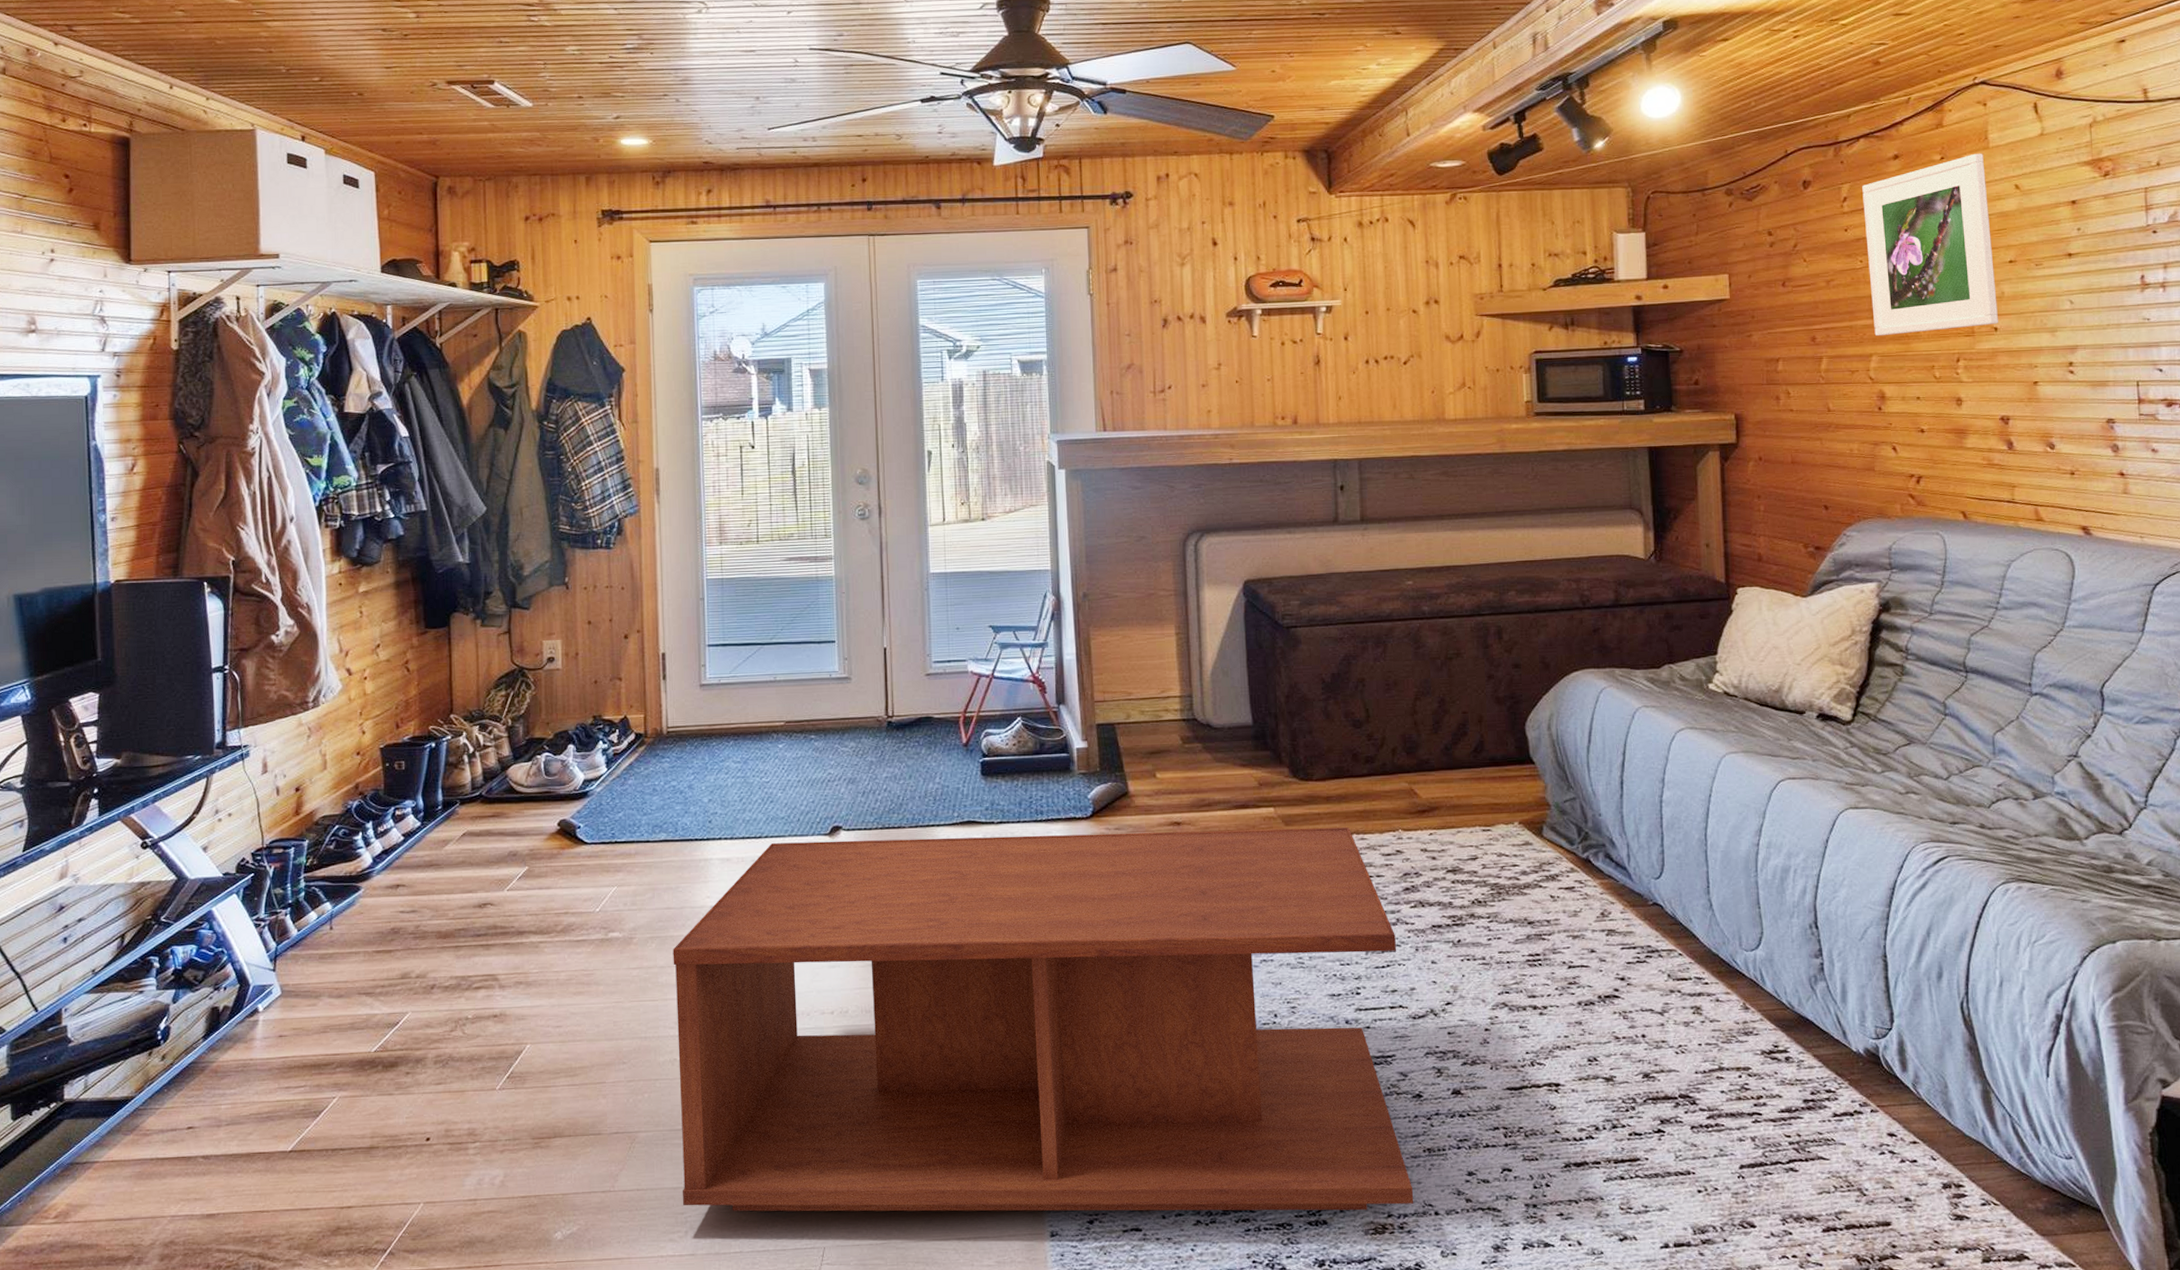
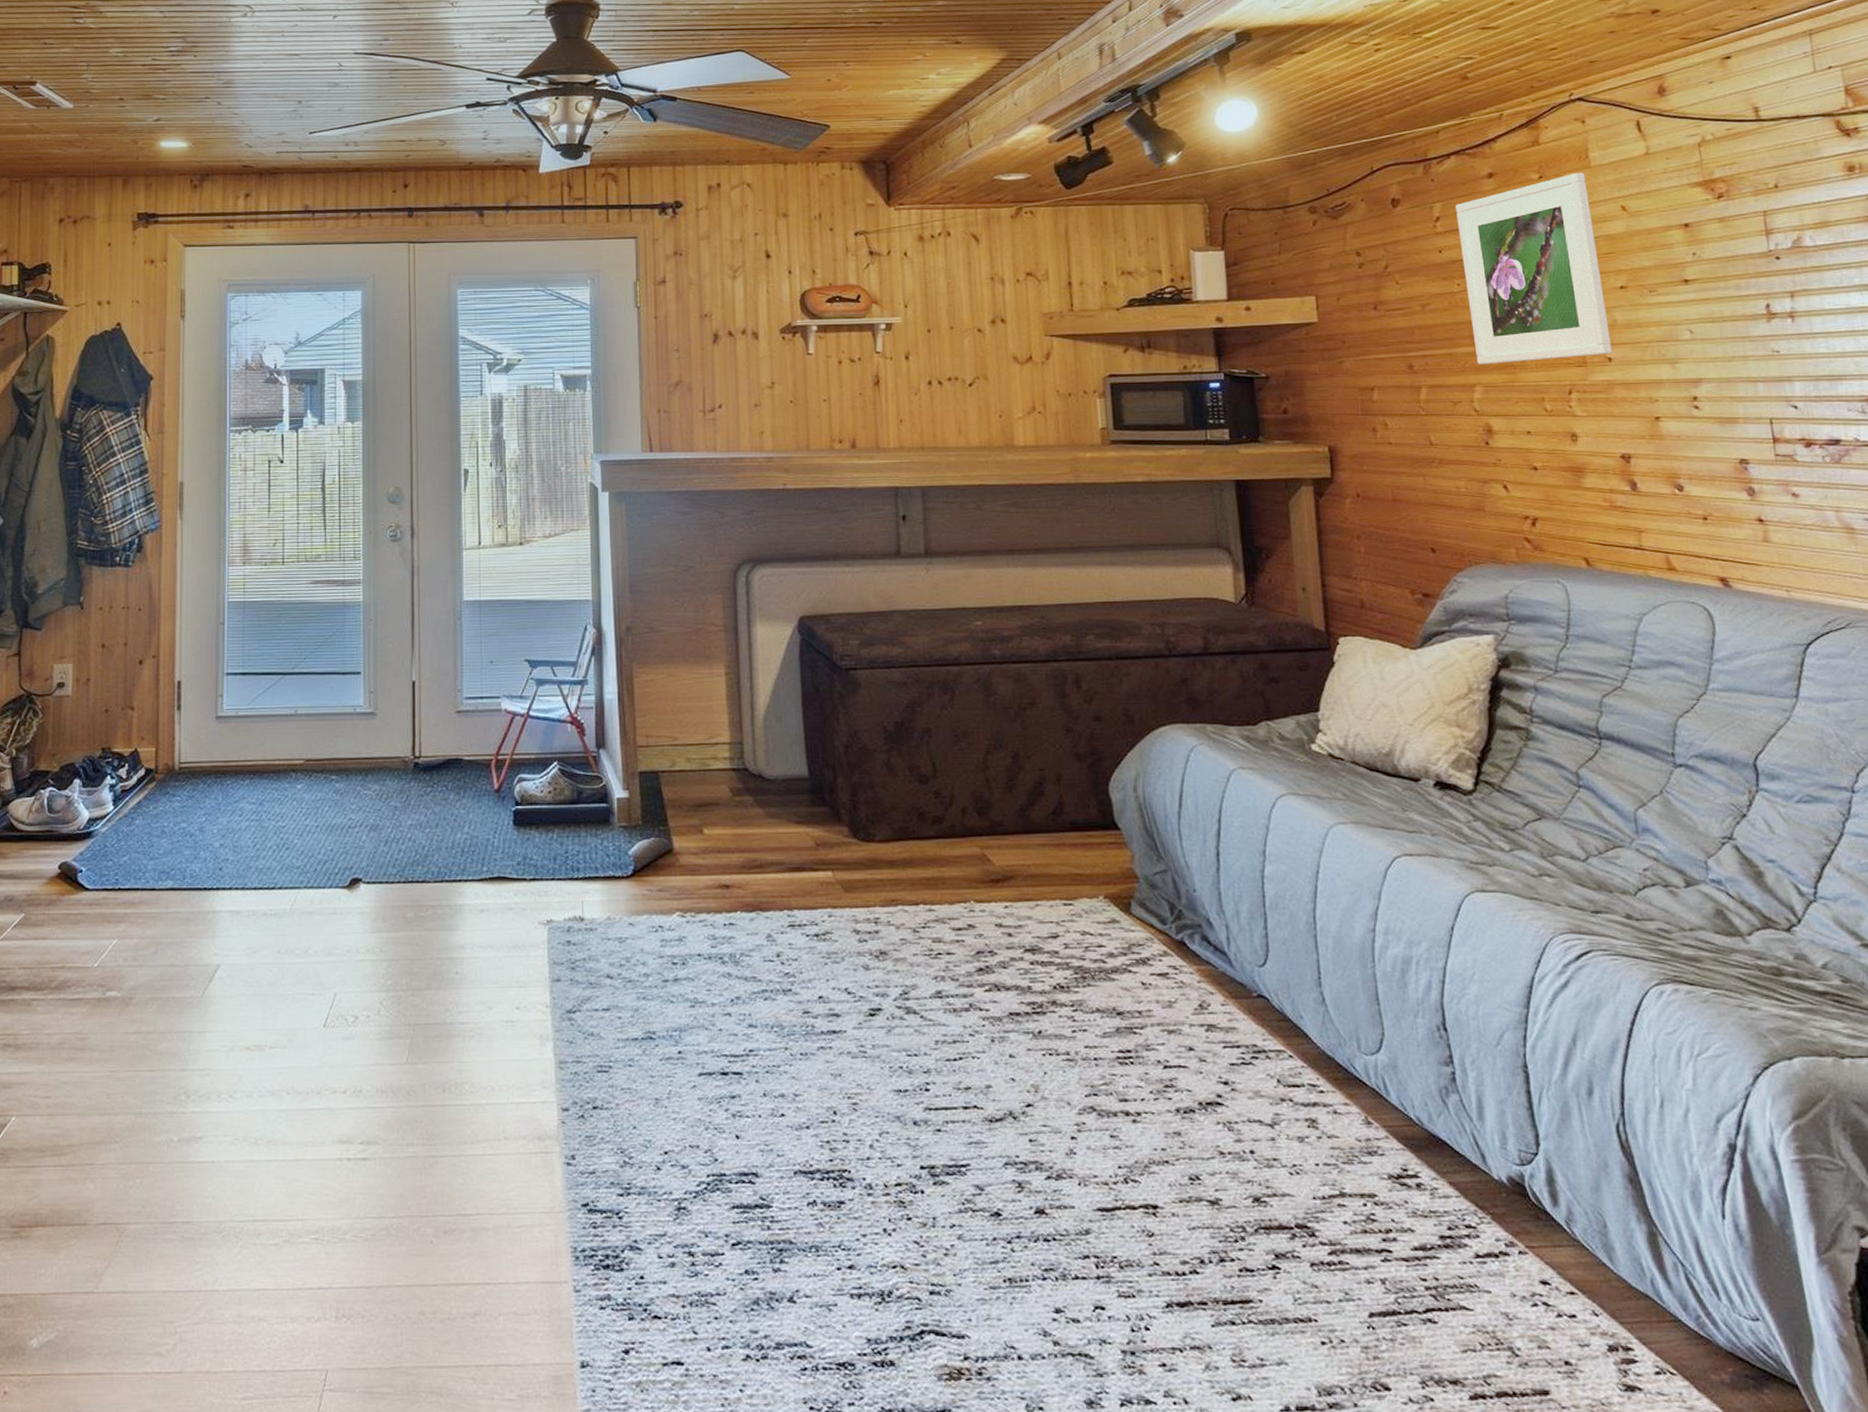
coffee table: present [672,827,1414,1212] -> none [172,895,994,1351]

